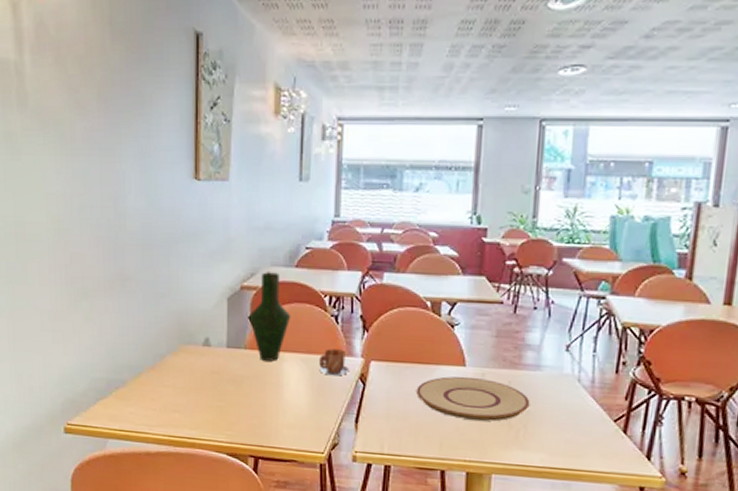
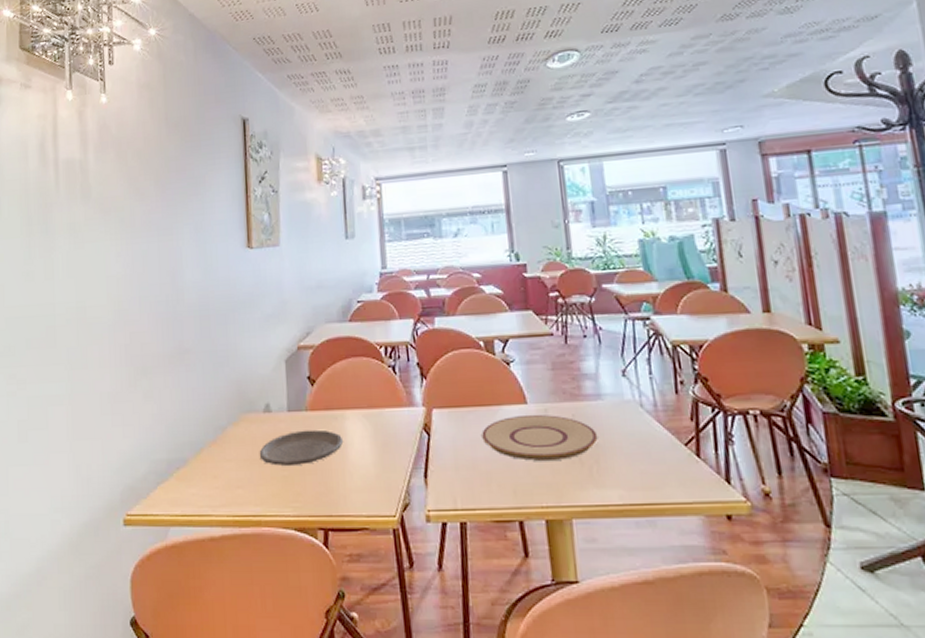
plate: none [196,366,280,398] -> present [259,429,344,466]
vase: present [249,270,291,361] -> none [308,328,349,421]
mug: present [319,349,350,376] -> none [381,400,413,429]

